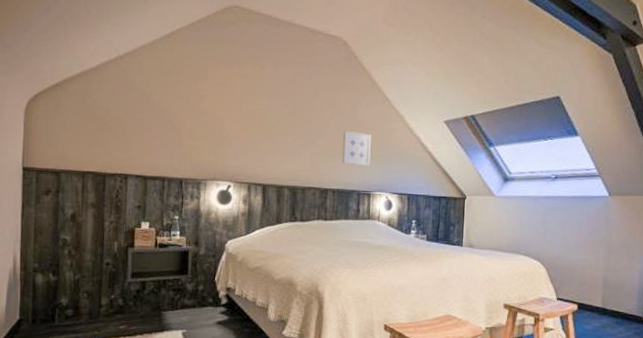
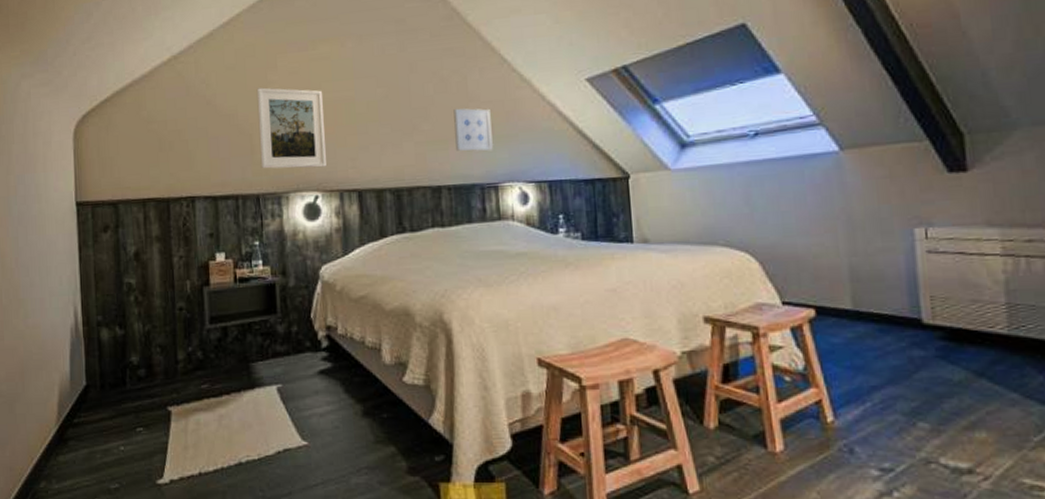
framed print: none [186,93,242,163] -> present [256,87,326,169]

